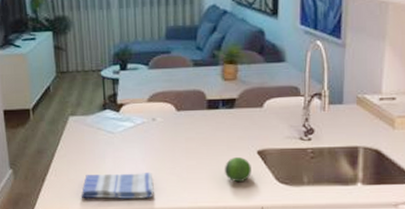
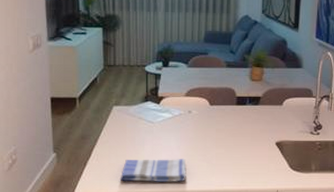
fruit: present [224,156,252,183] -> none [247,146,270,169]

